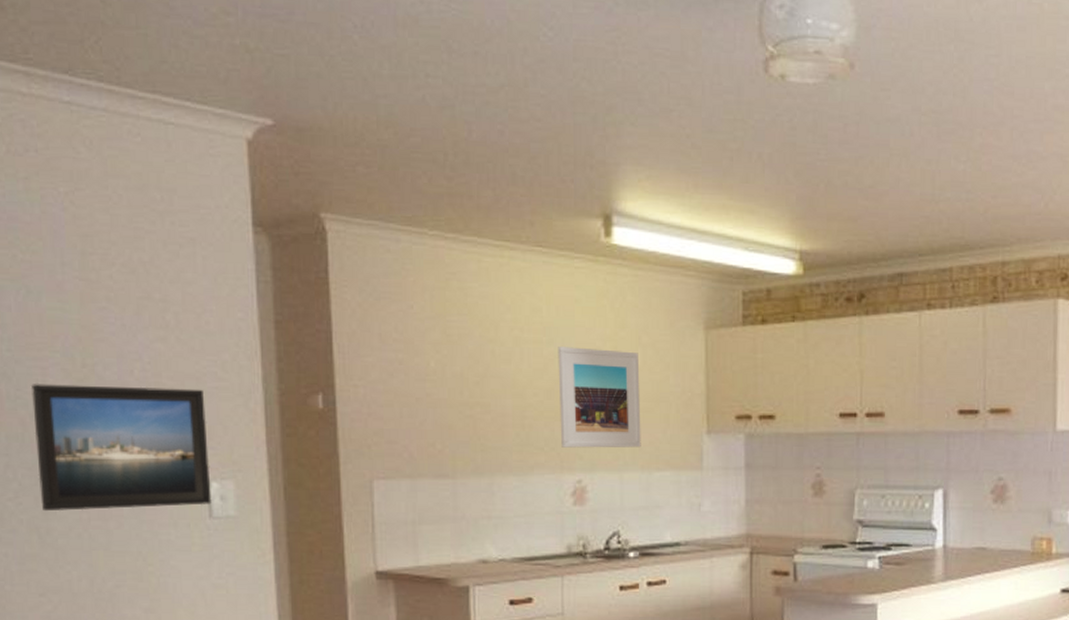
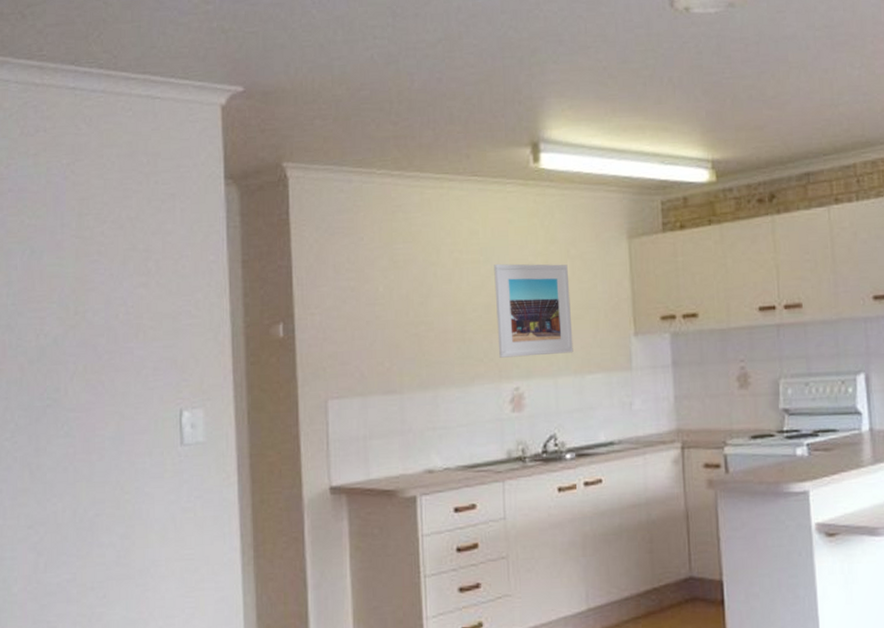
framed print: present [31,384,212,512] -> none [31,327,183,449]

